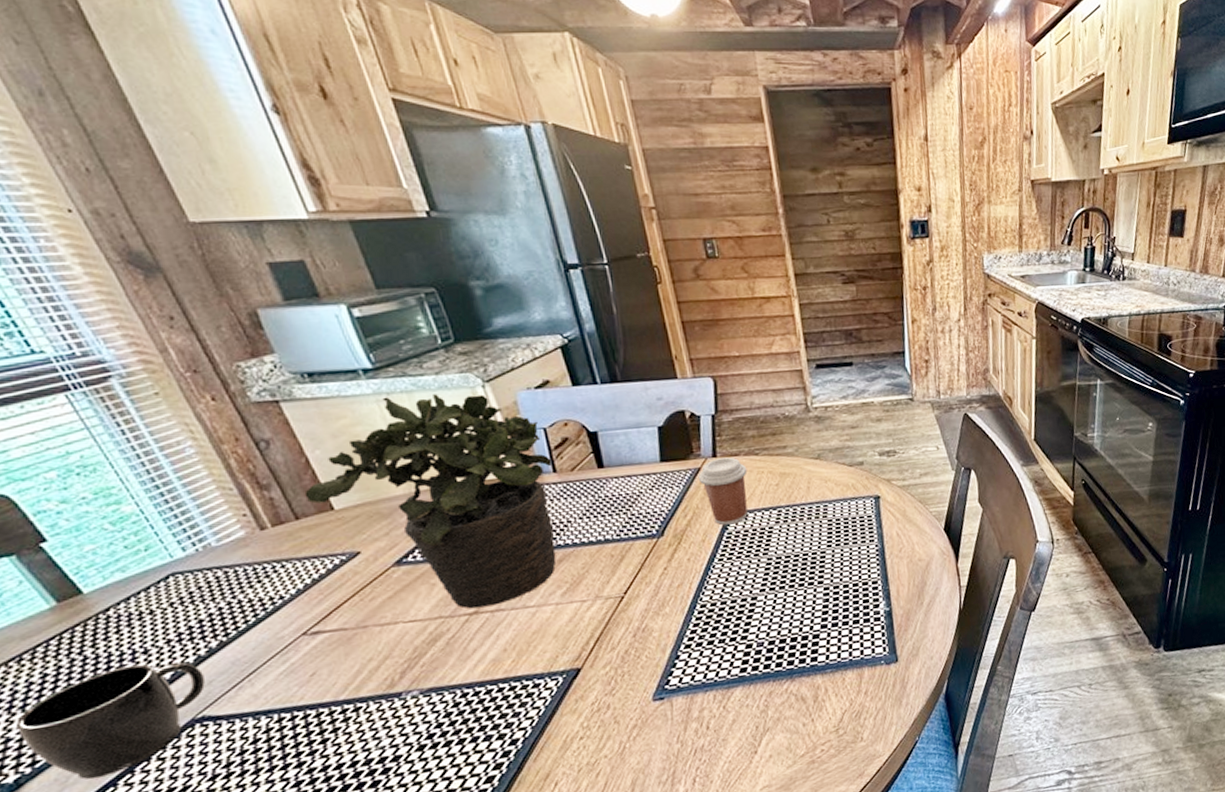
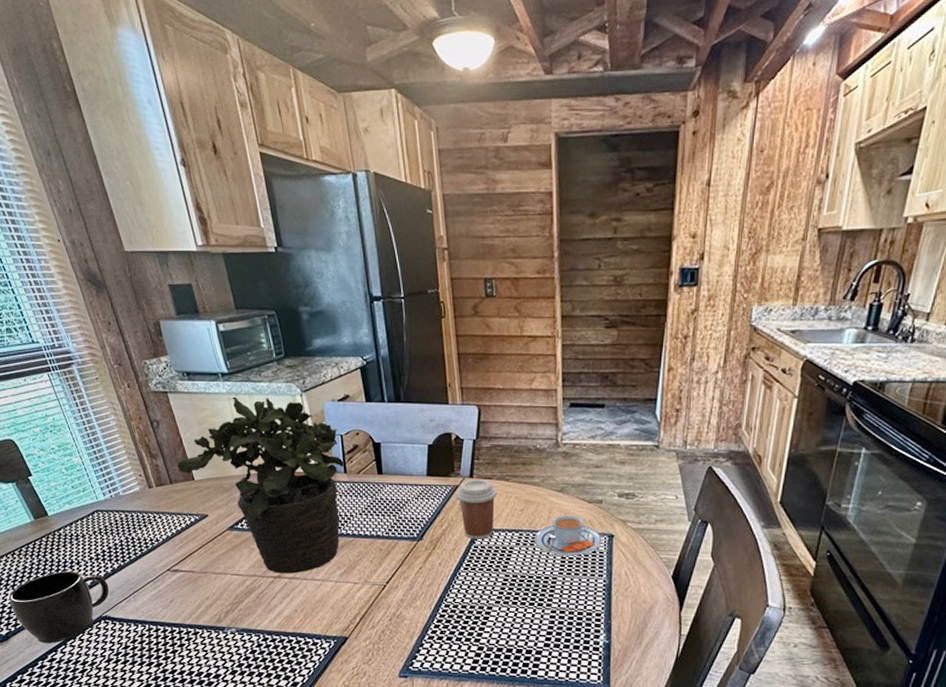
teacup: none [795,482,869,528] -> present [534,515,602,556]

